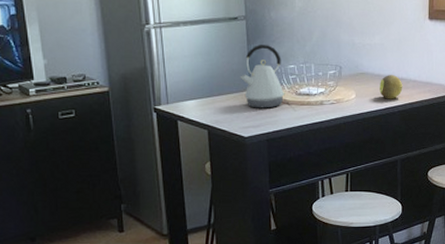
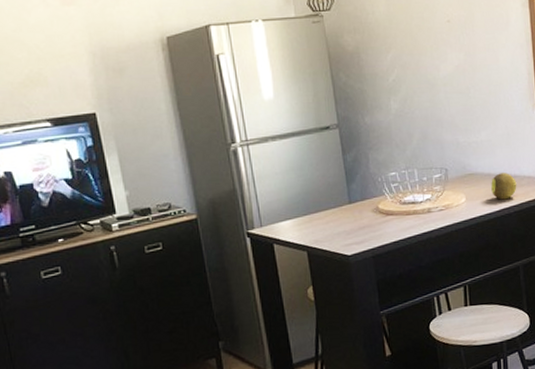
kettle: present [240,45,285,109] -> none [337,153,388,223]

